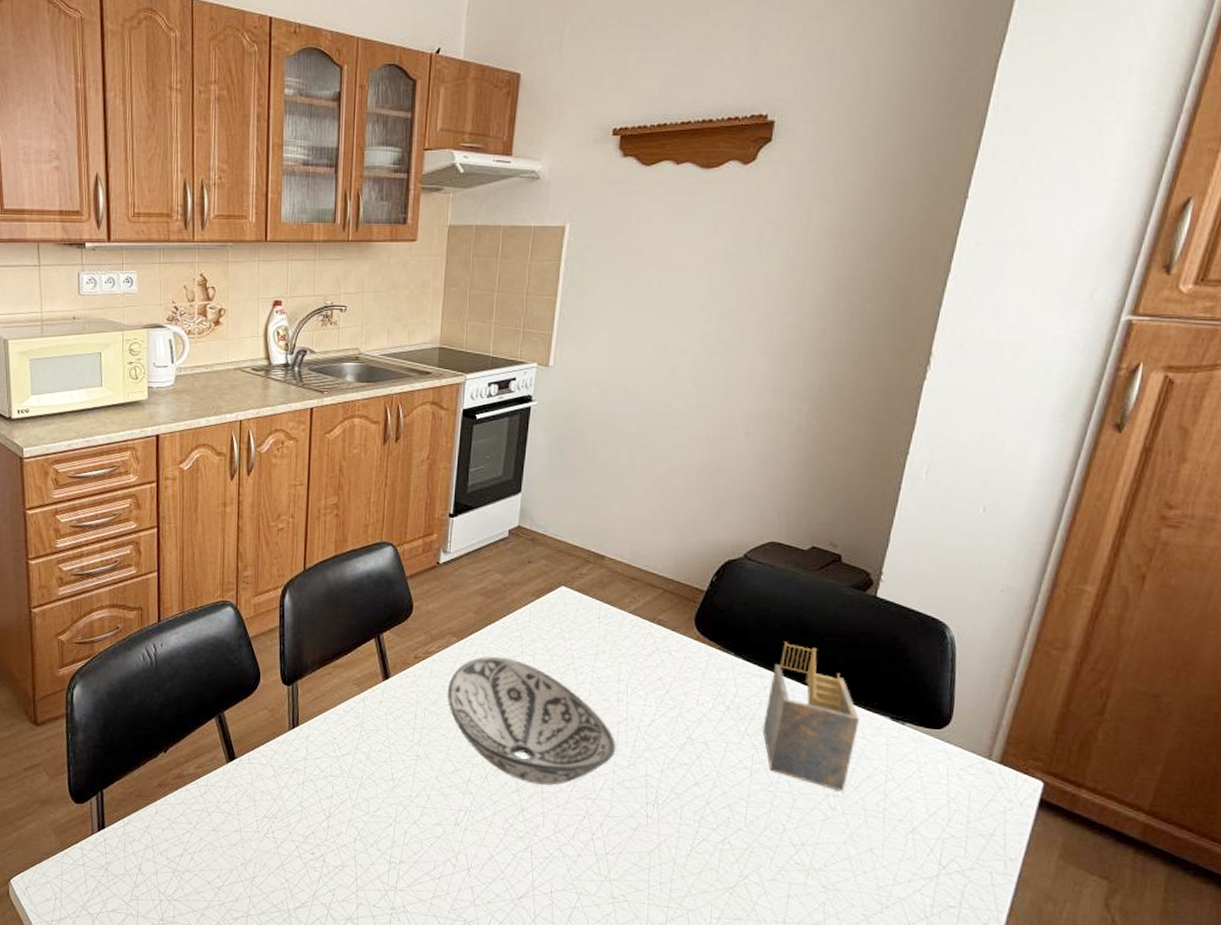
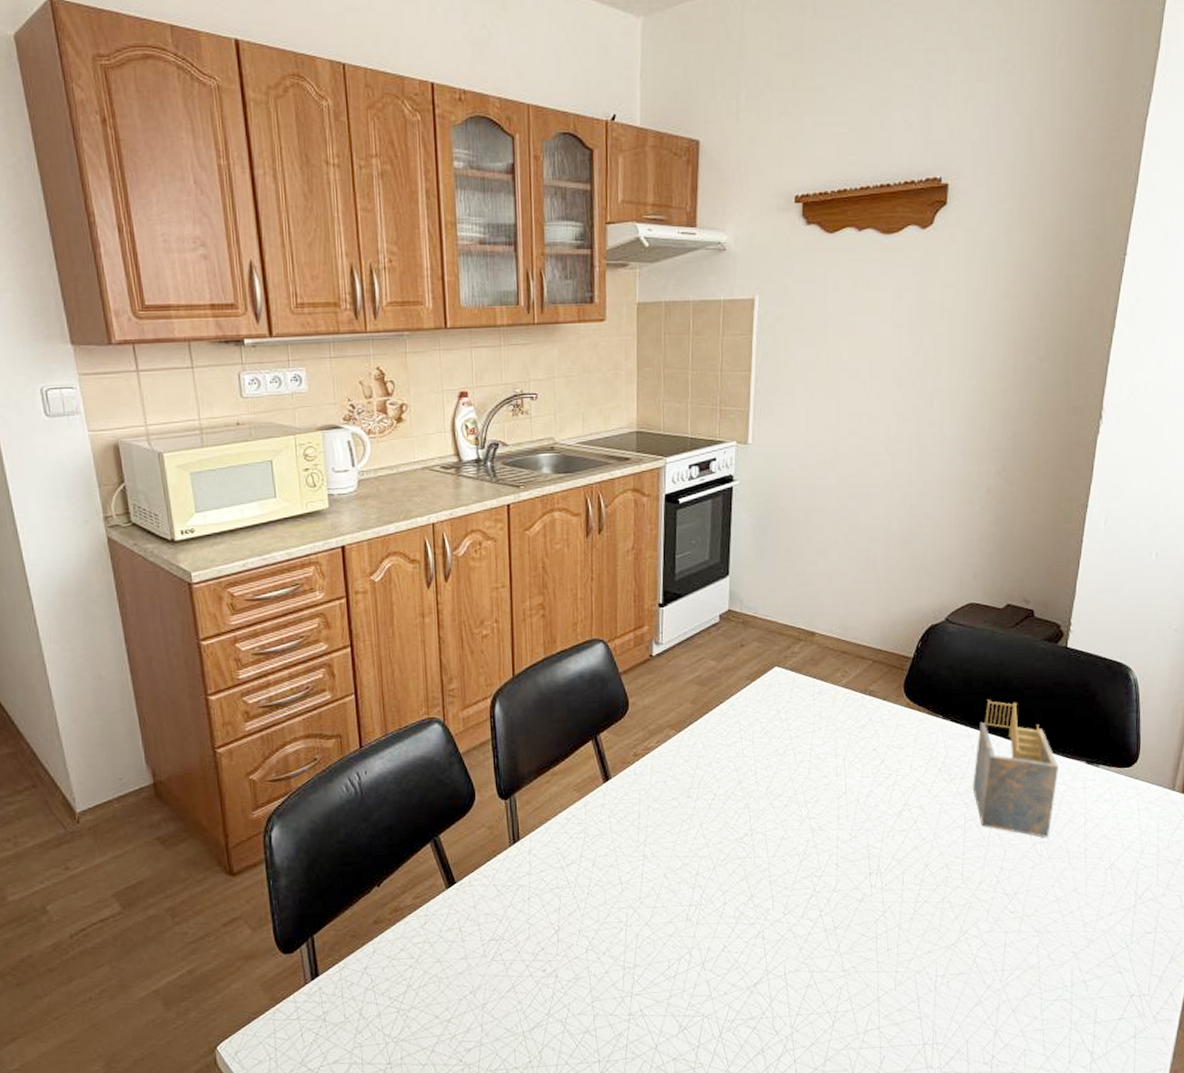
decorative bowl: present [448,656,617,785] -> none [670,745,838,869]

